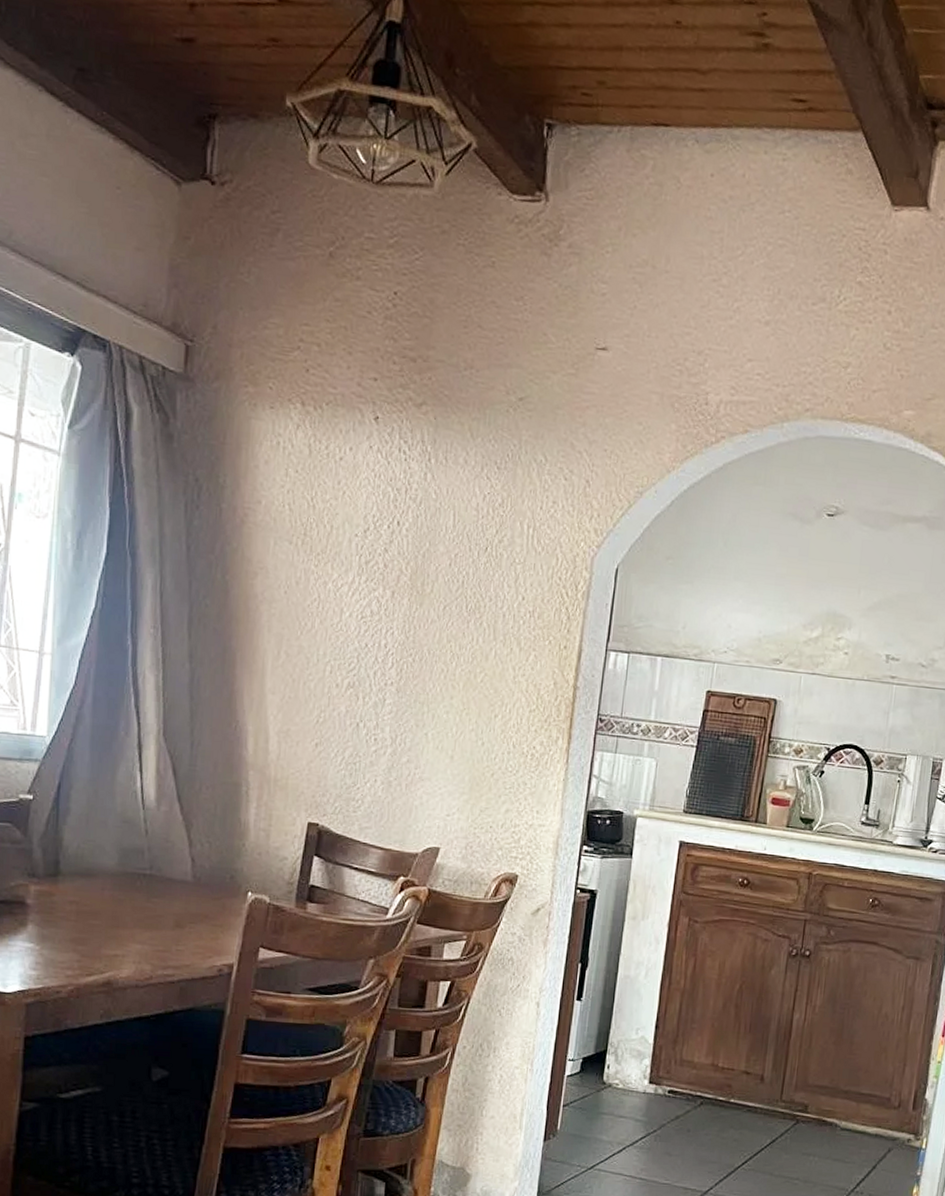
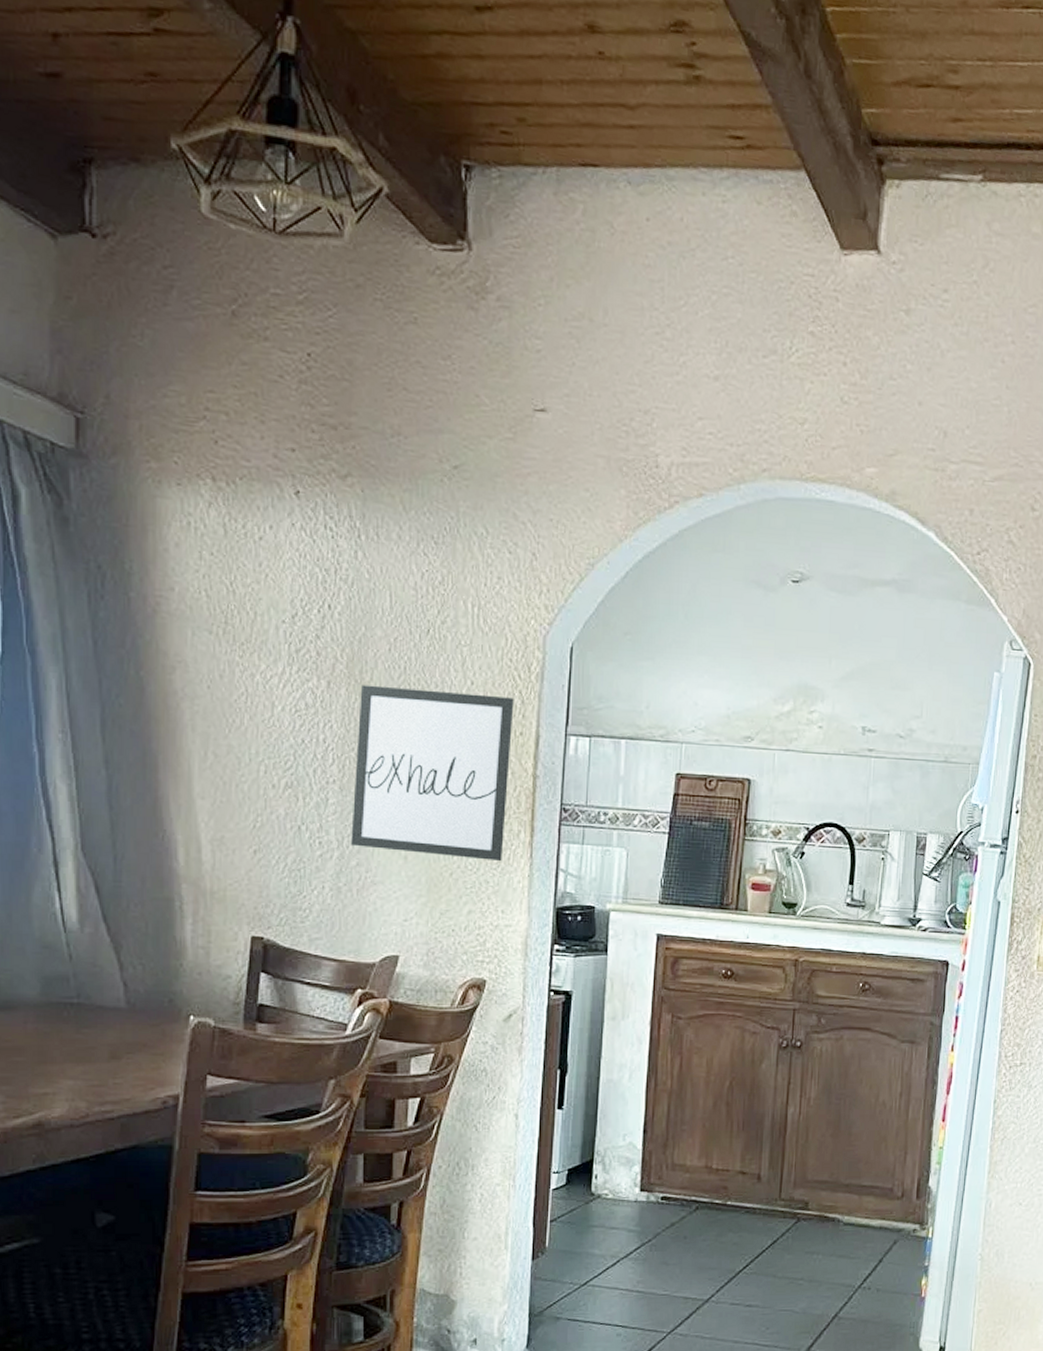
wall art: none [403,596,561,765] -> present [351,684,514,862]

